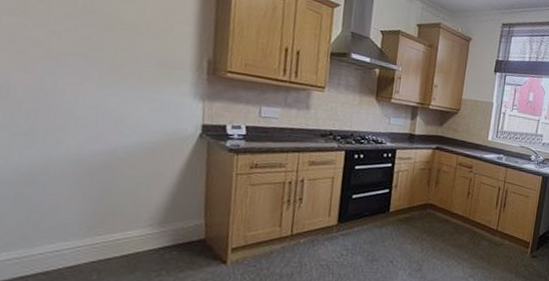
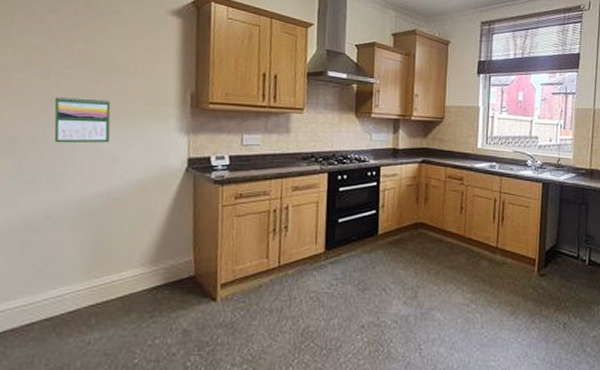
calendar: none [52,46,119,101] -> present [54,96,111,143]

